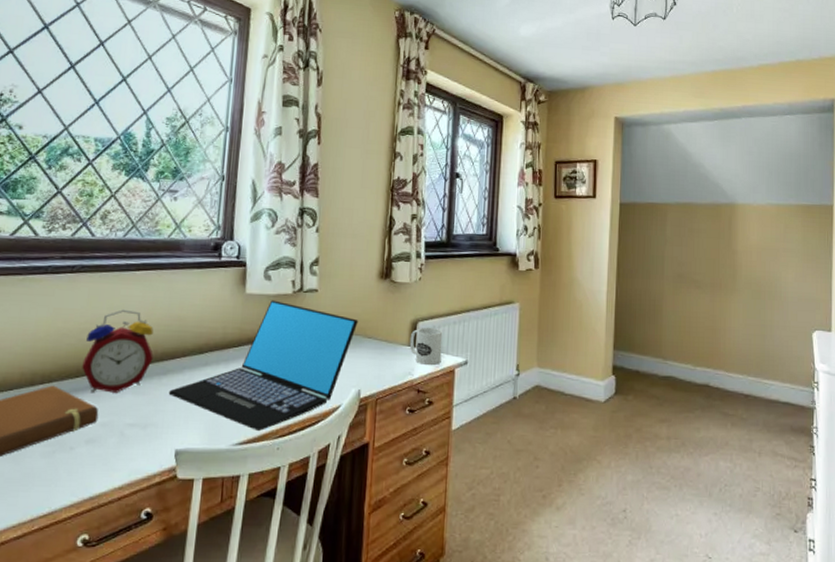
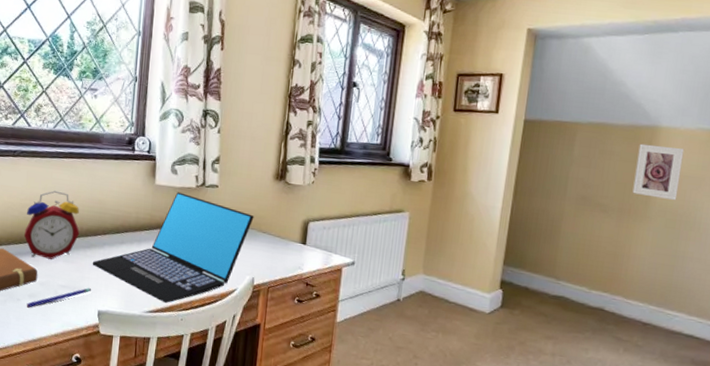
pen: none [82,423,168,457] -> present [26,288,92,308]
mug: present [409,327,443,366] -> none [300,227,333,263]
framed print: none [721,220,759,272] -> present [632,143,685,200]

